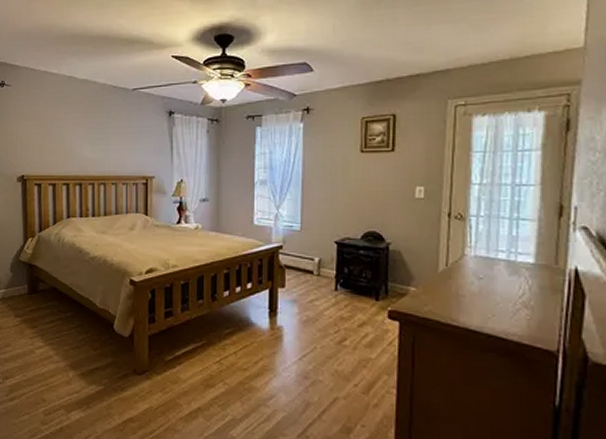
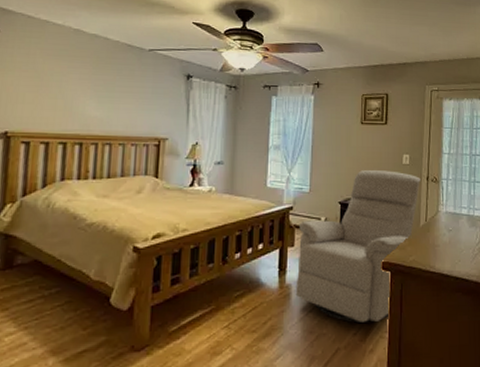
chair: none [288,206,440,375] -> present [295,170,421,323]

